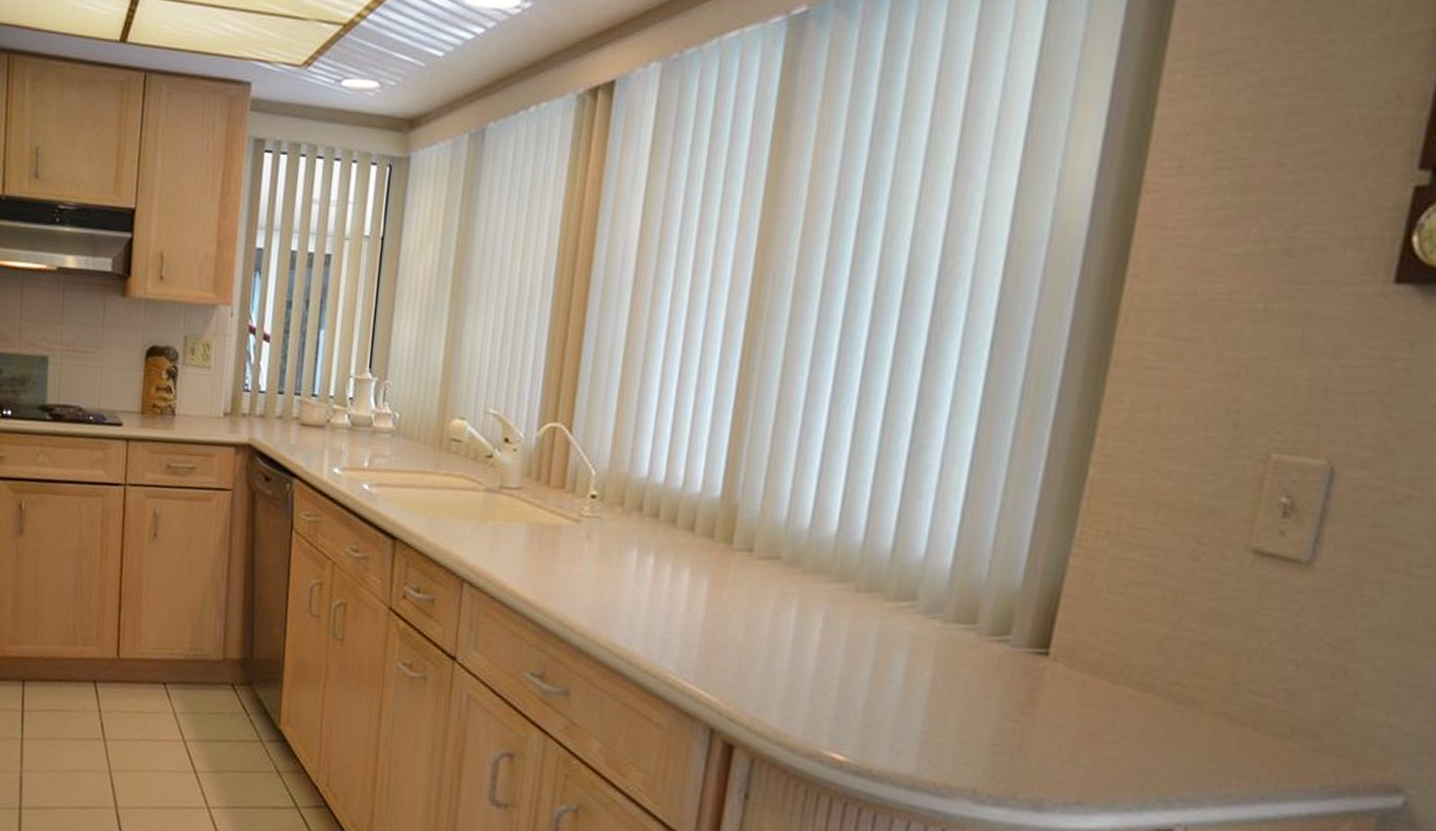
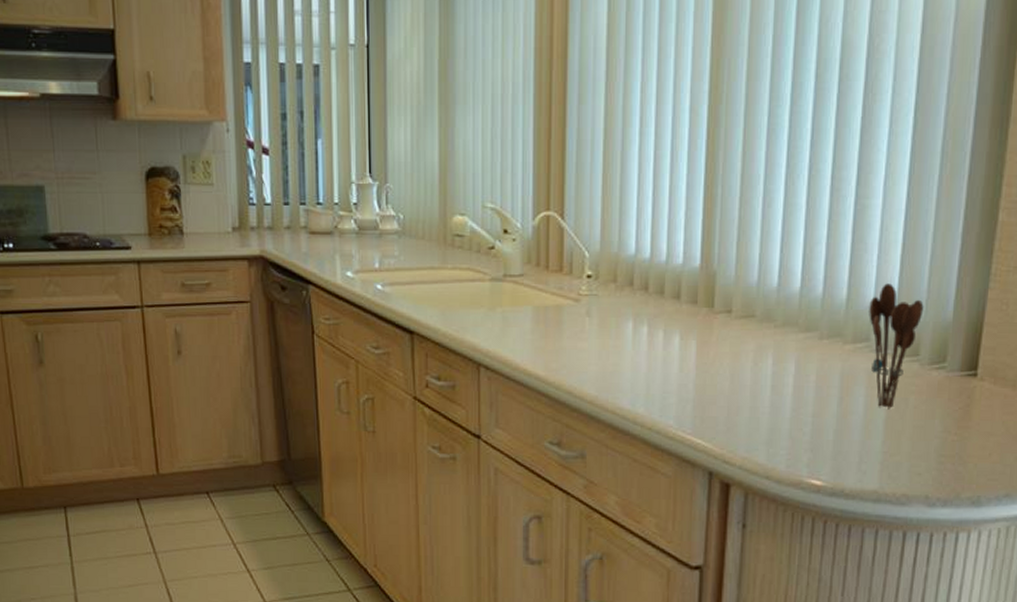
utensil holder: none [915,536,987,683] -> present [869,283,924,410]

